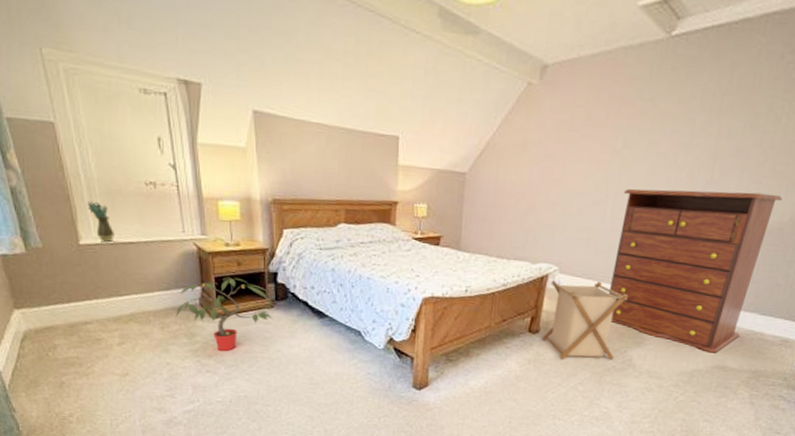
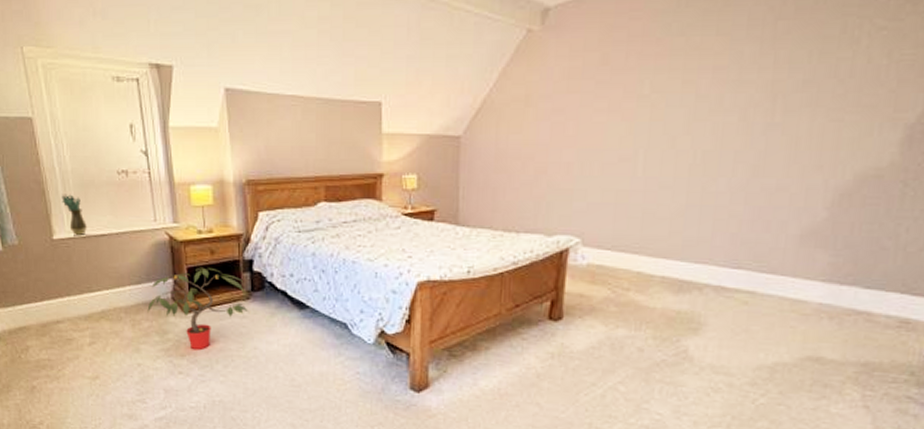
laundry basket: present [542,280,629,361] -> none [566,254,676,353]
chest of drawers: present [609,188,783,353] -> none [649,133,876,341]

